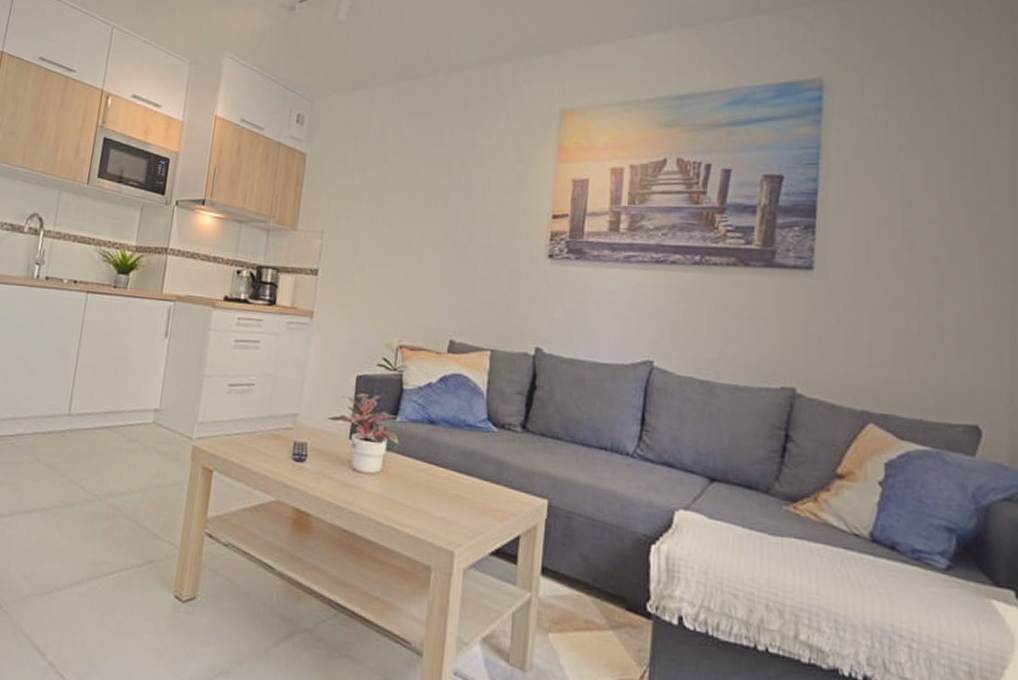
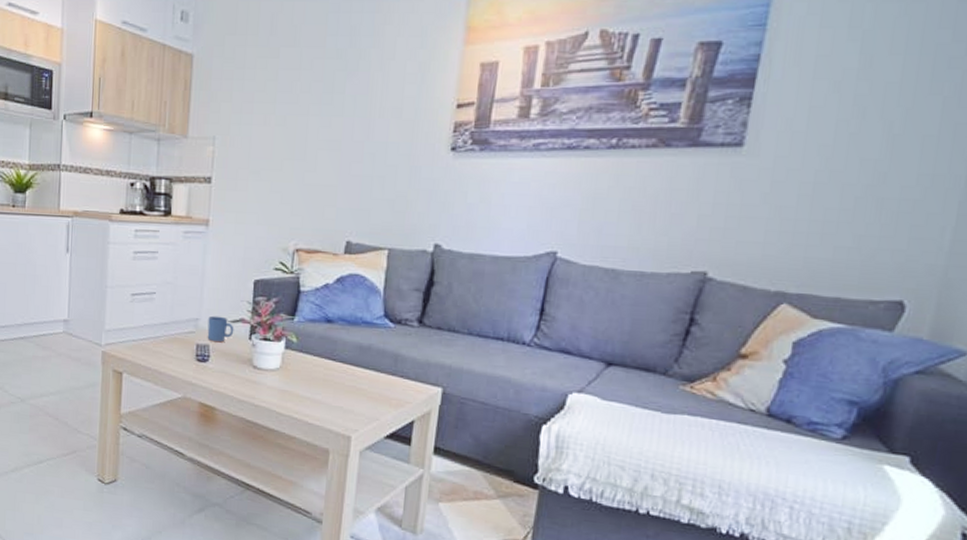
mug: none [305,411,334,442] -> present [207,315,234,343]

